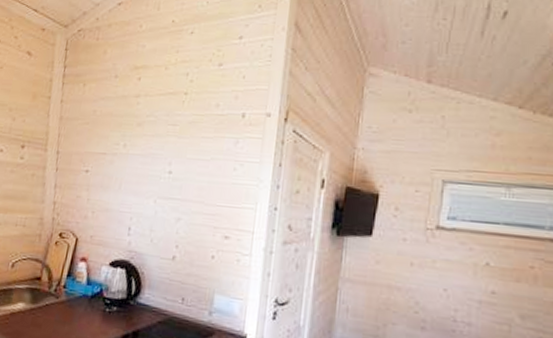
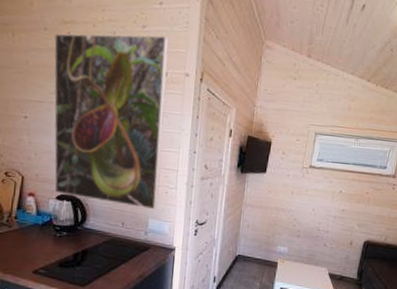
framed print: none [108,73,248,283] -> present [54,33,169,210]

